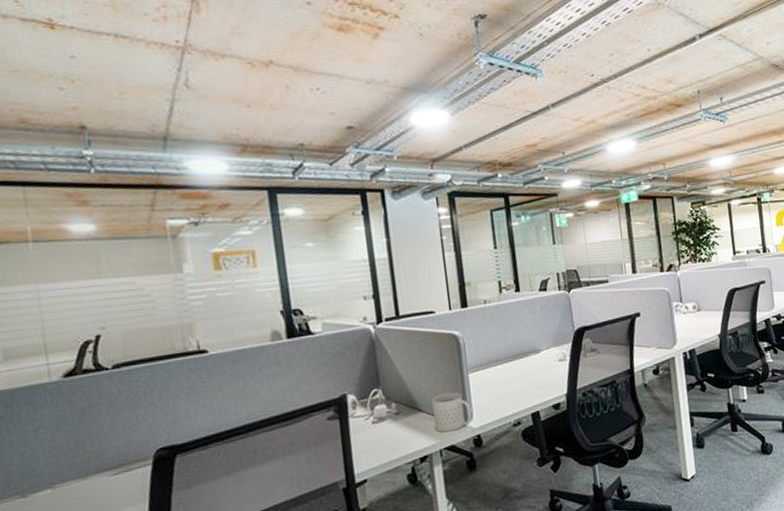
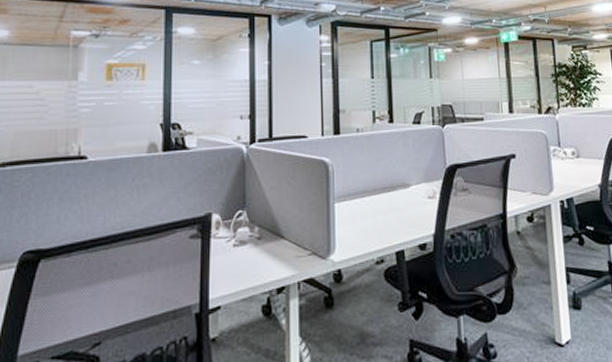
mug: present [432,392,473,433] -> none [295,221,335,264]

